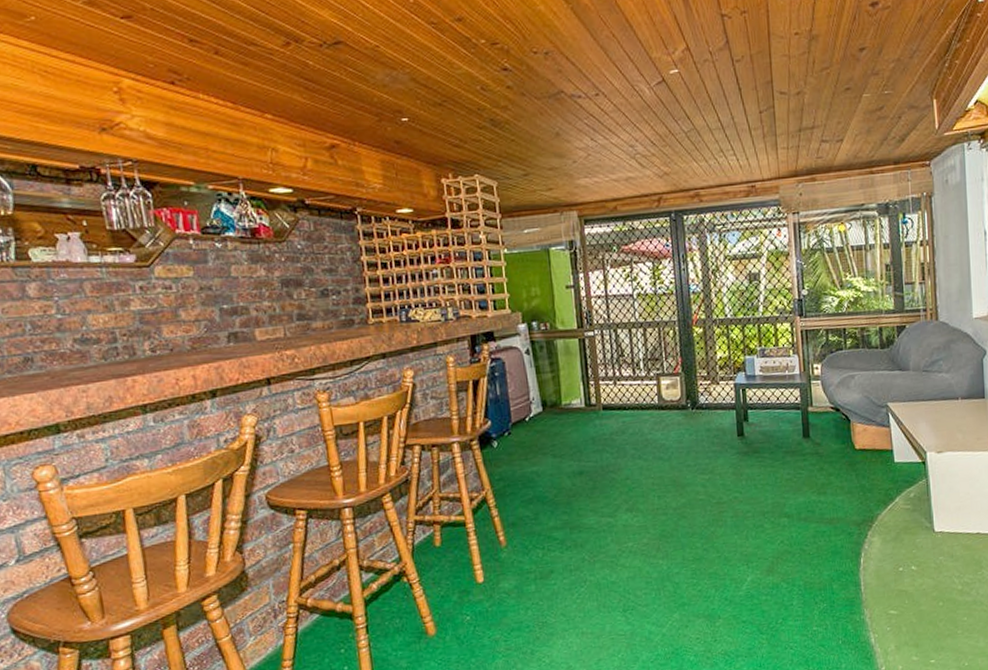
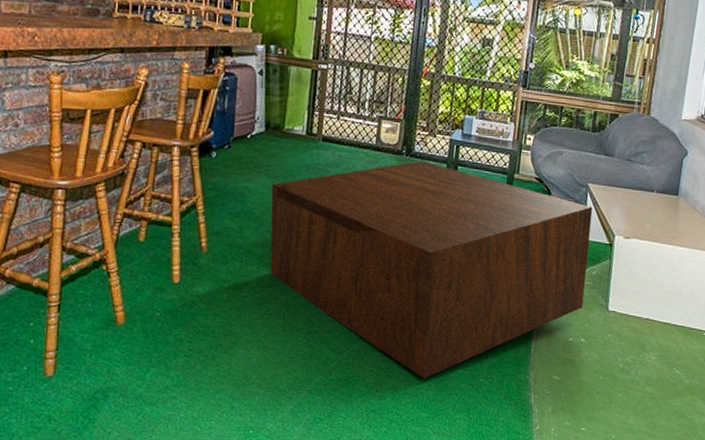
coffee table: none [560,411,907,637] -> present [270,160,593,378]

